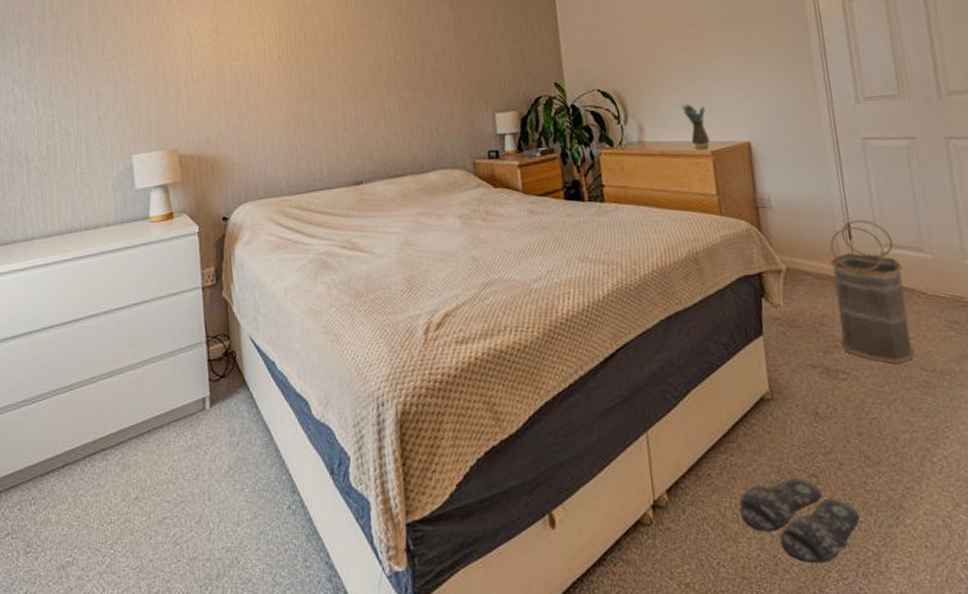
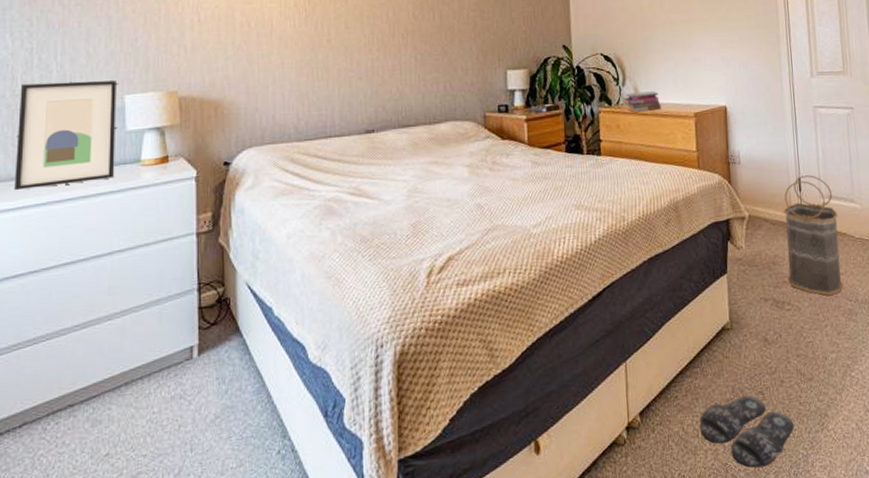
picture frame: none [45,140,128,248] -> present [14,79,119,191]
books: none [627,128,672,154] -> present [624,91,661,113]
vase: present [681,103,710,151] -> none [672,70,694,112]

